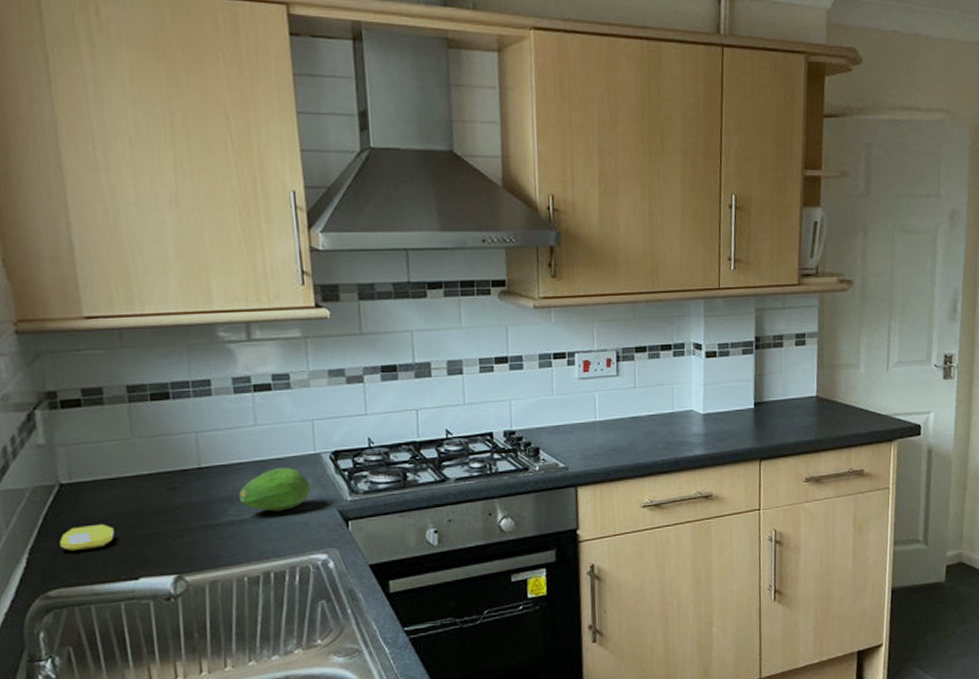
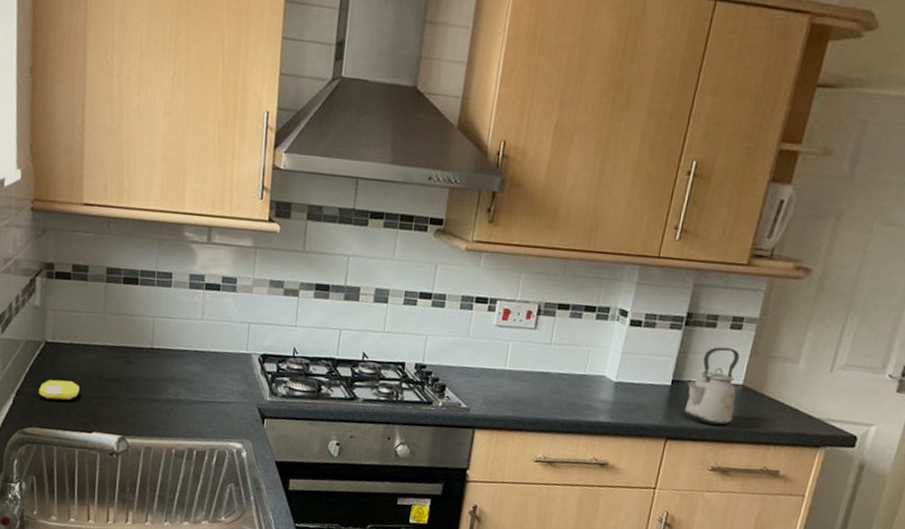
fruit: present [238,467,311,512] -> none [179,359,238,399]
kettle: none [767,364,814,439] -> present [684,347,740,426]

